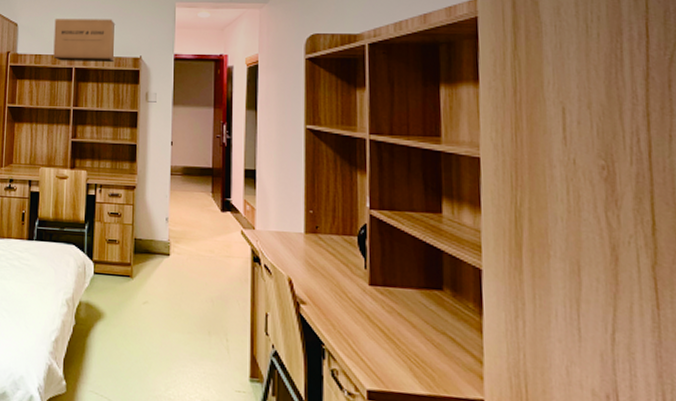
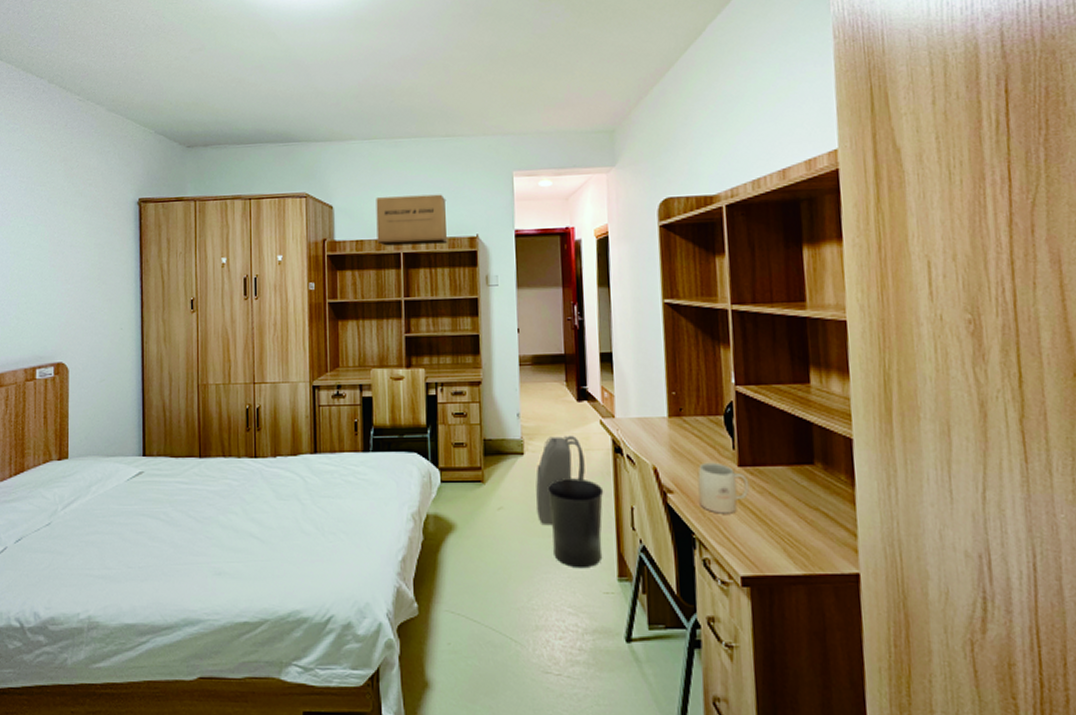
backpack: none [179,241,225,323] -> present [536,435,585,526]
waste bin: none [189,280,241,366] -> present [547,478,604,567]
mug: none [330,278,379,330] -> present [697,462,750,514]

